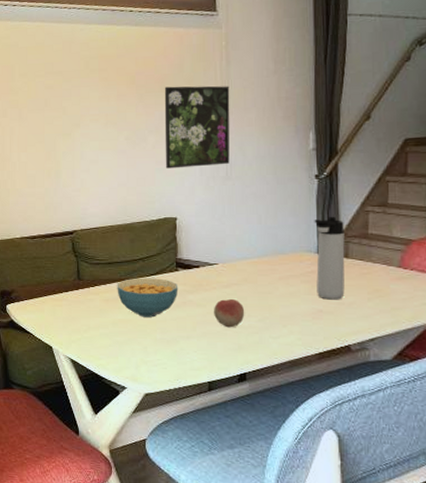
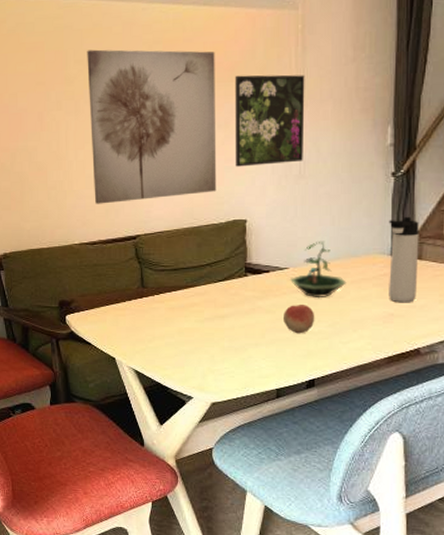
wall art: none [30,64,148,202] -> present [87,49,217,204]
cereal bowl: present [117,278,179,318] -> none [183,284,247,325]
terrarium: none [220,238,275,294] -> present [290,240,346,299]

